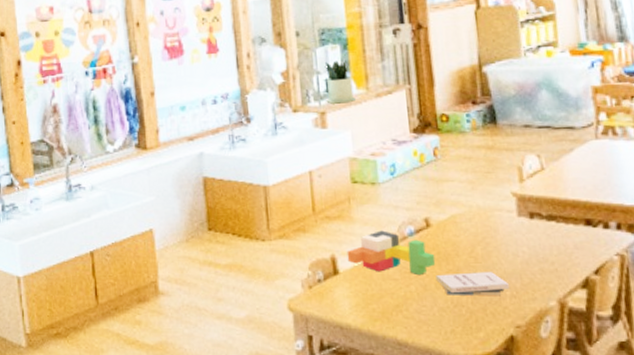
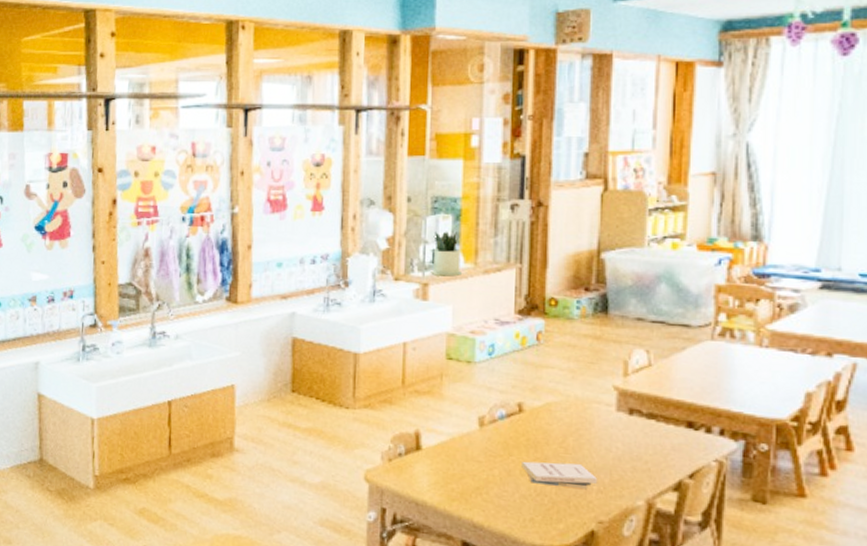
toy blocks: present [347,230,436,276] -> none [432,410,524,460]

